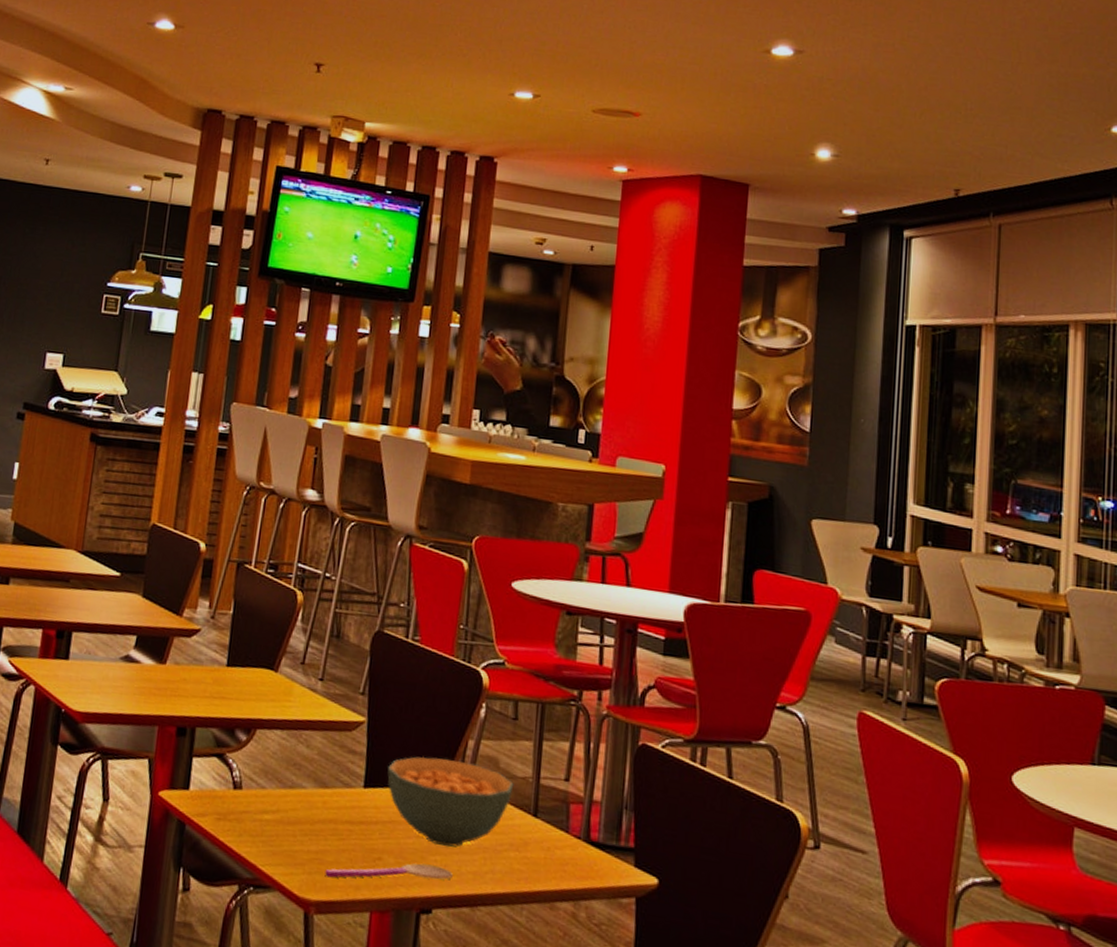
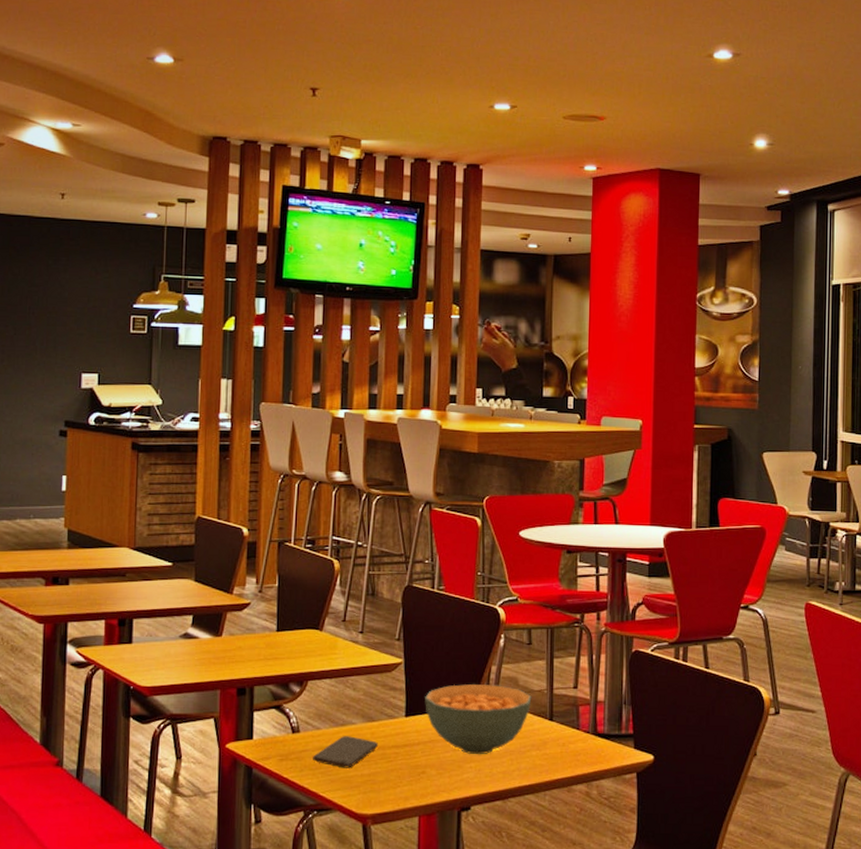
smartphone: none [254,800,330,841] -> present [313,736,378,768]
spoon: present [325,863,454,880] -> none [378,771,487,794]

